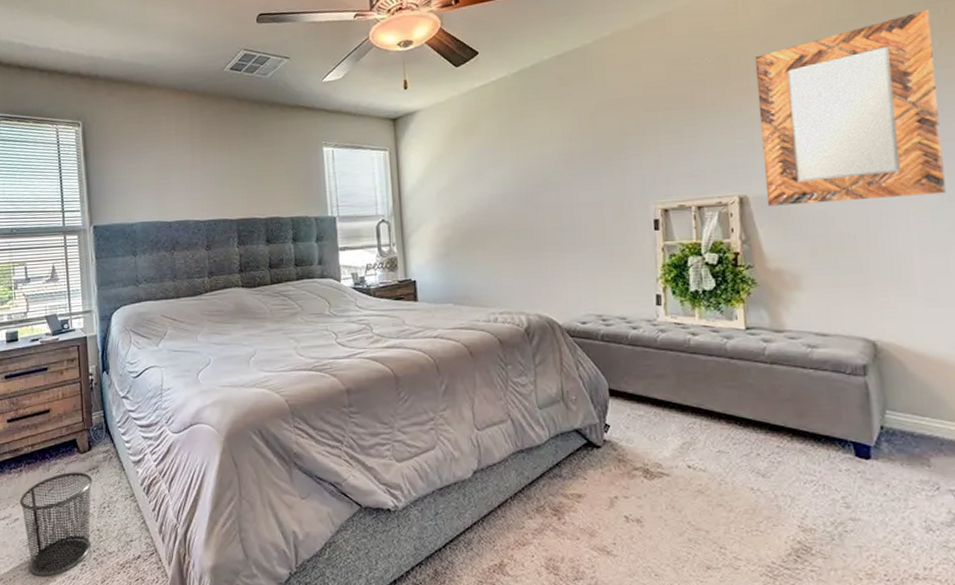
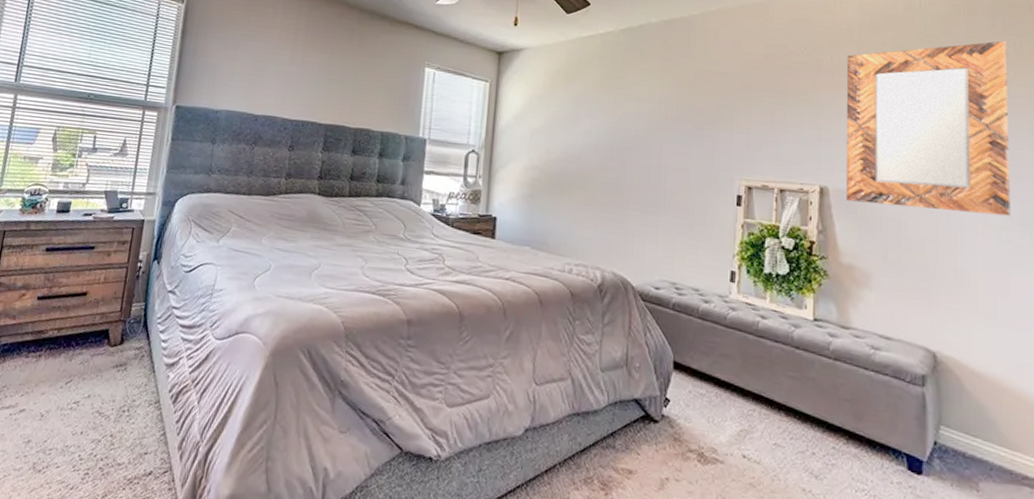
waste bin: present [20,472,93,576] -> none [24,365,118,482]

